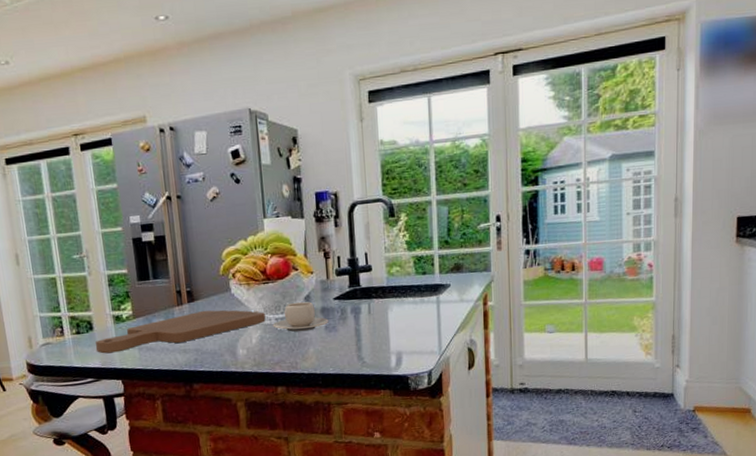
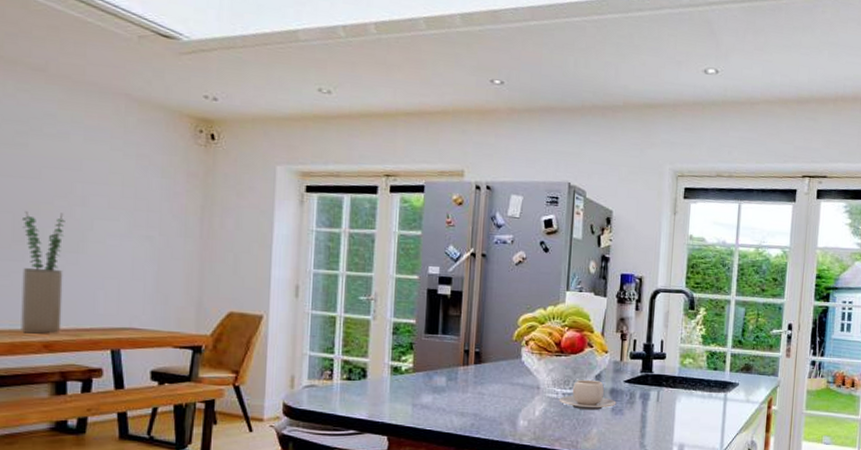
cutting board: present [95,310,266,354] -> none [365,374,553,406]

